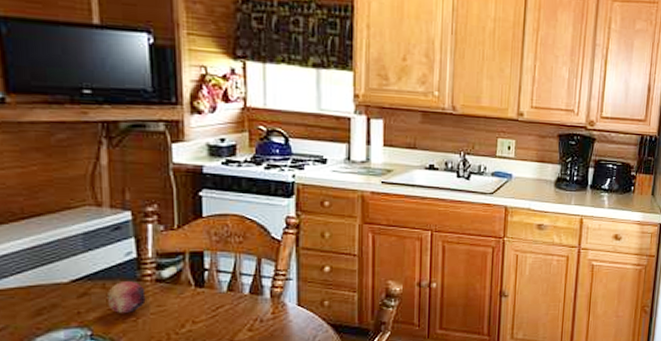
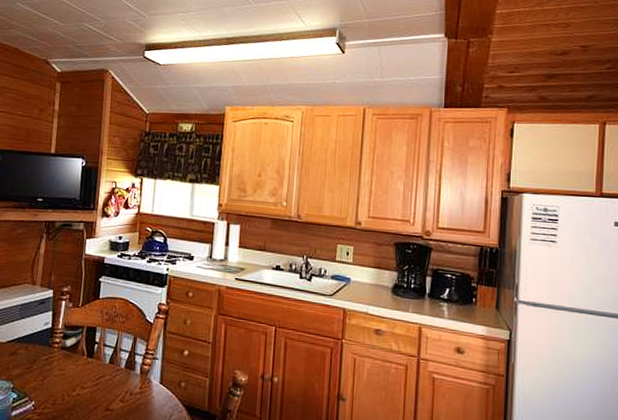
fruit: present [108,281,146,314] -> none [27,346,53,374]

